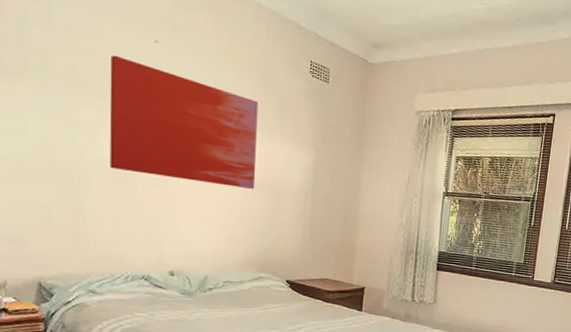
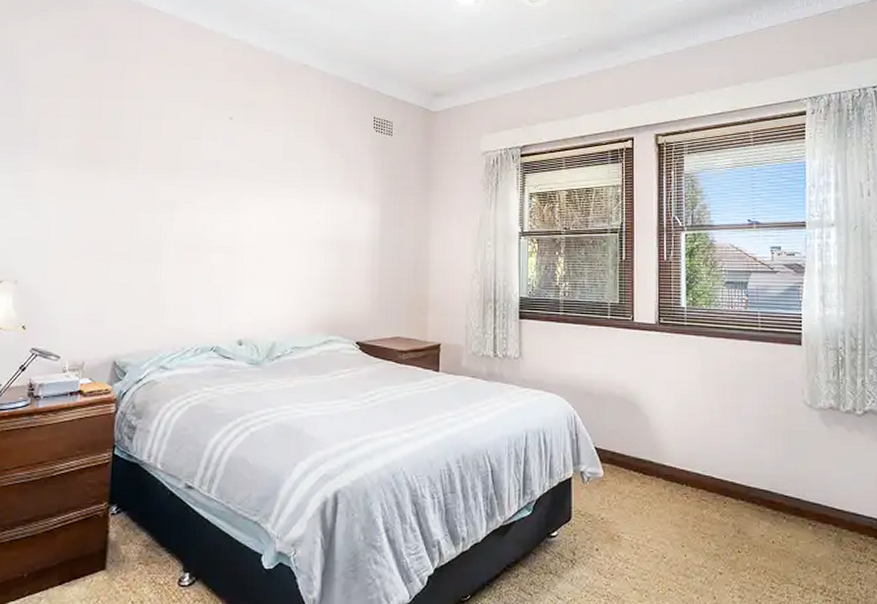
wall art: present [109,55,259,189] -> none [185,135,325,248]

